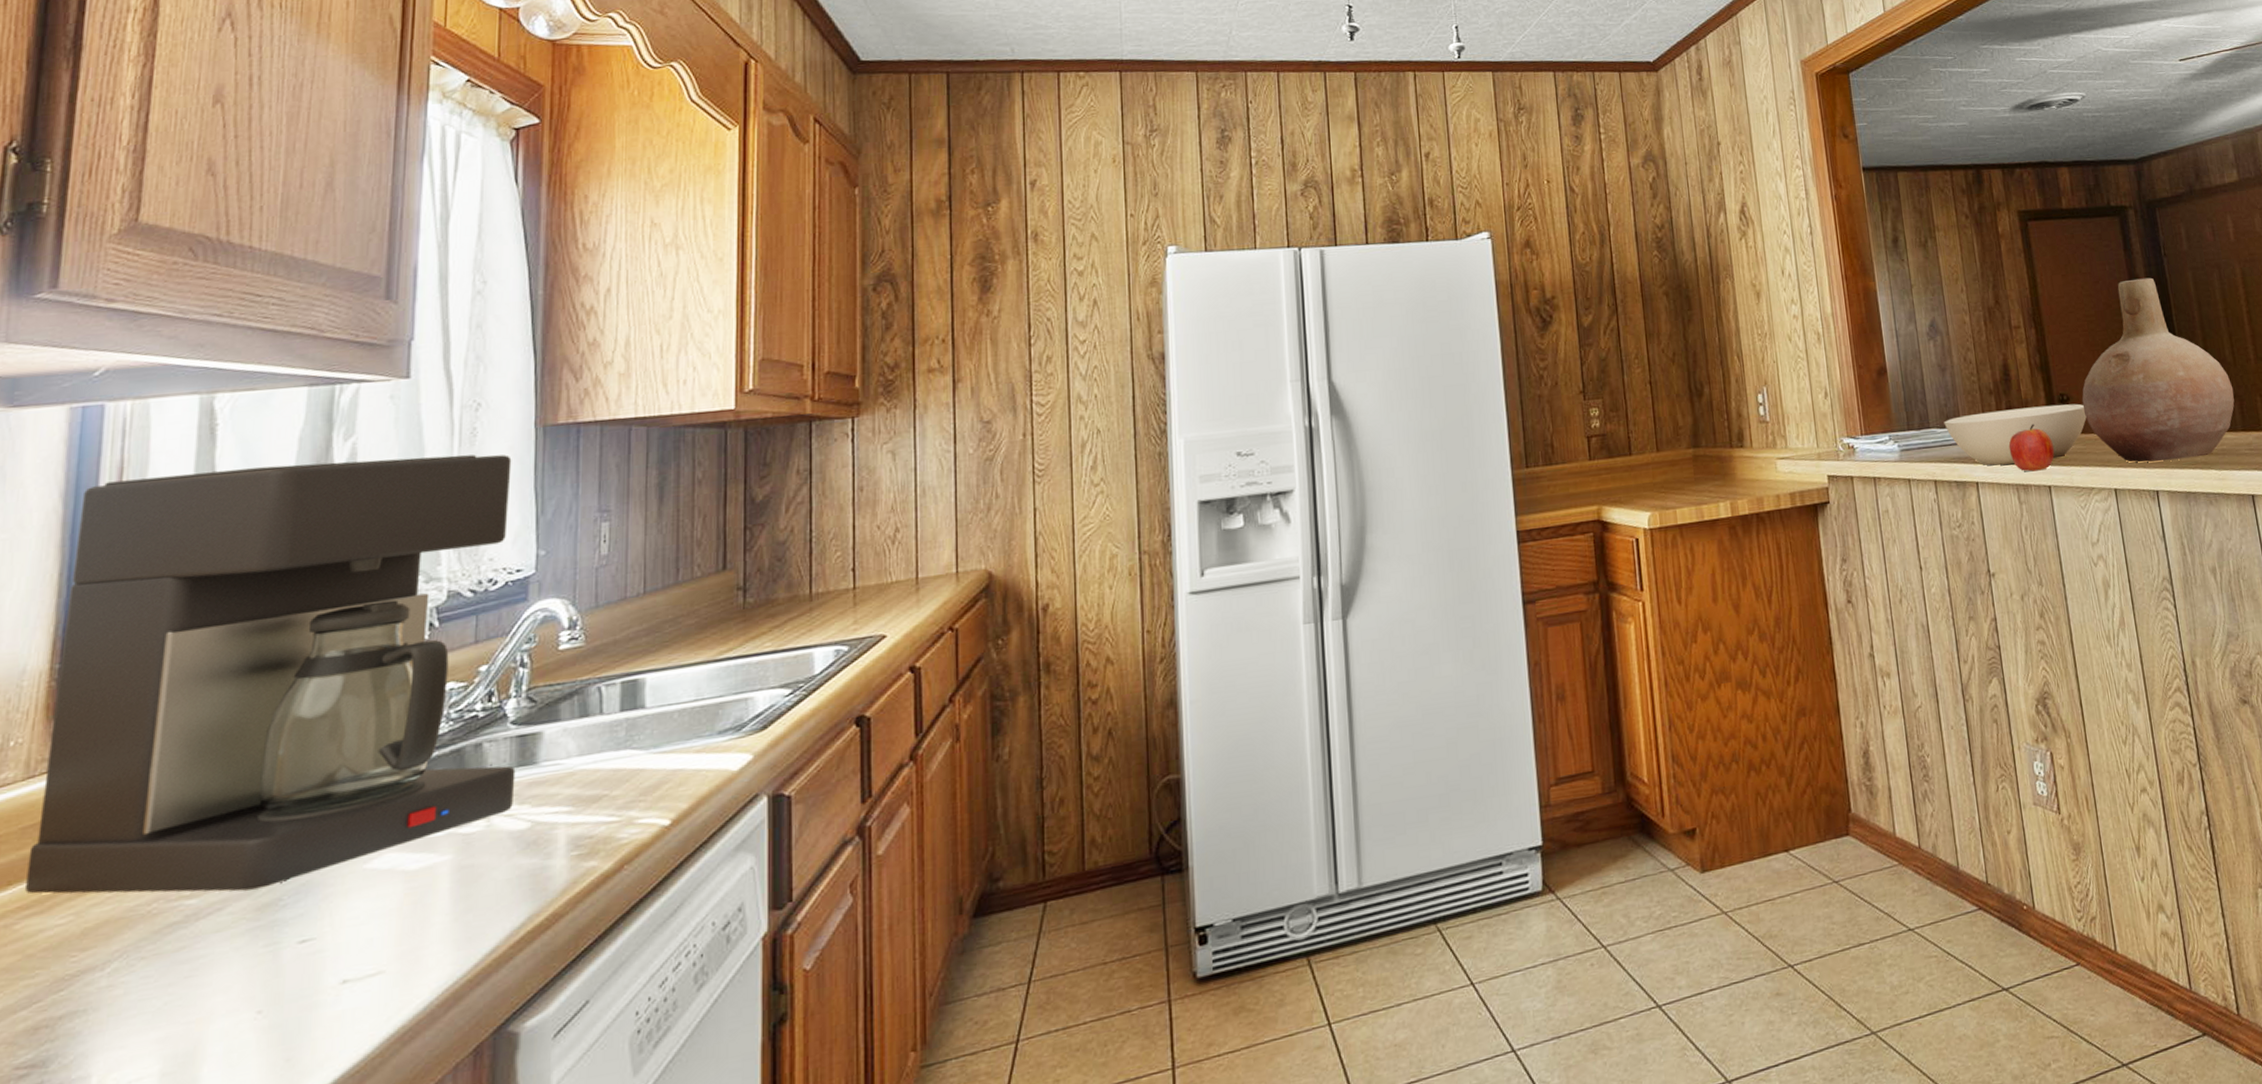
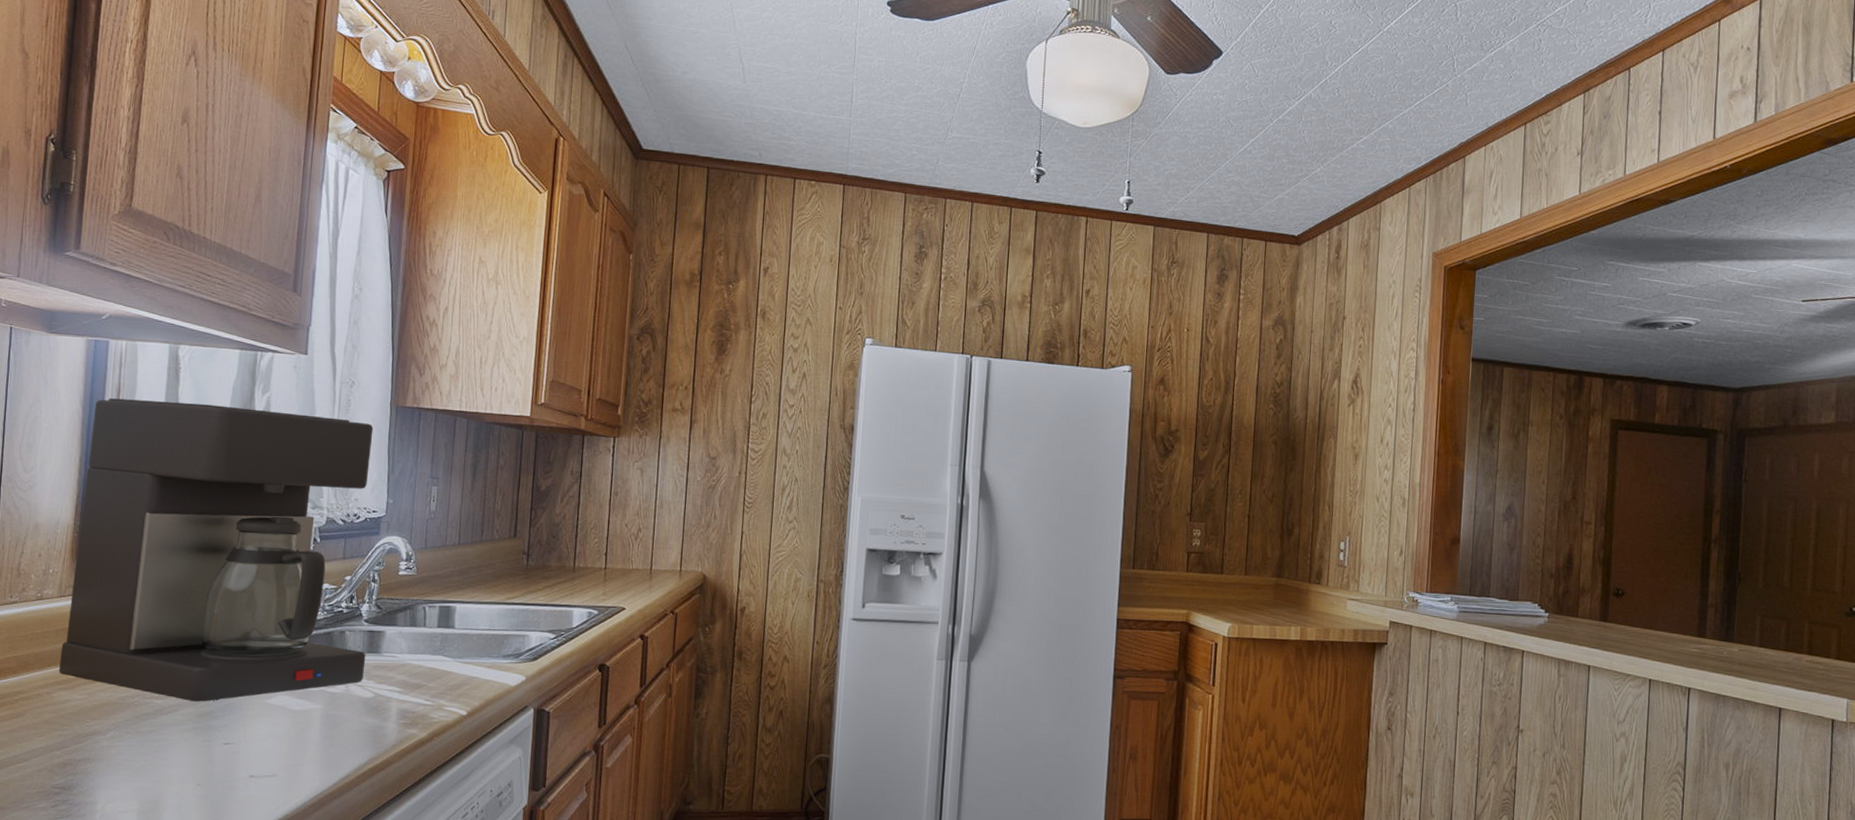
bowl: present [1944,403,2087,466] -> none [1503,591,1637,644]
fruit: present [2008,423,2055,472] -> none [1558,609,1601,651]
vase: present [2082,277,2235,463] -> none [1635,498,1784,666]

